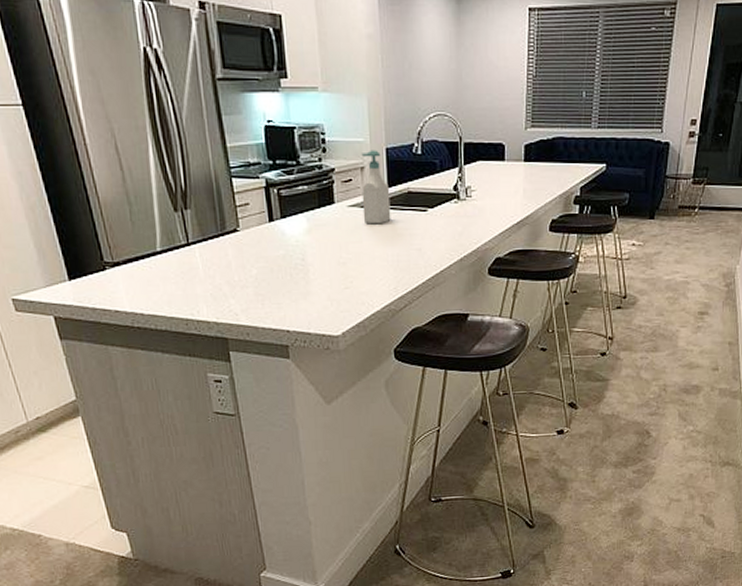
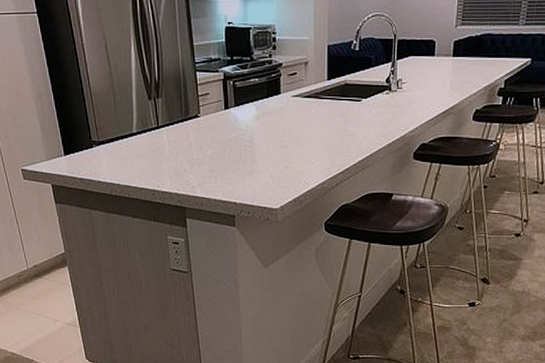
soap bottle: present [361,150,391,225] -> none [304,47,329,112]

